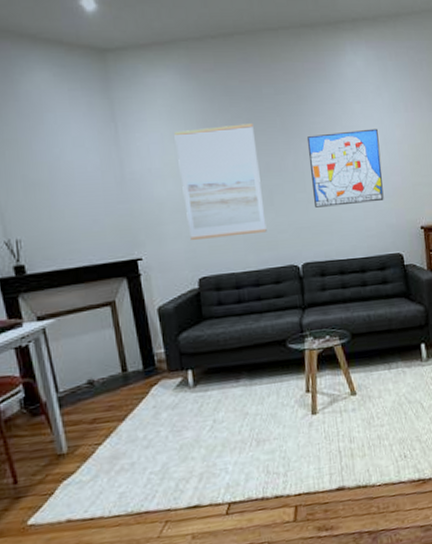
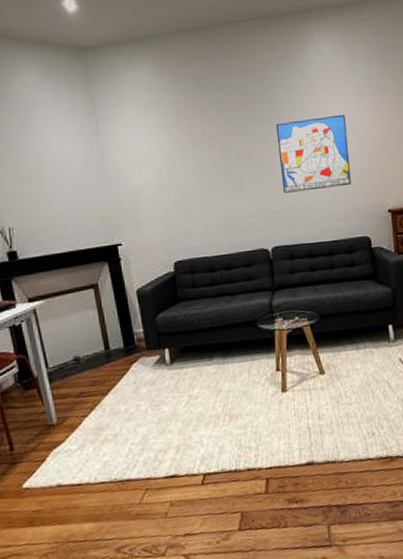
wall art: present [174,124,267,240] -> none [150,113,238,226]

